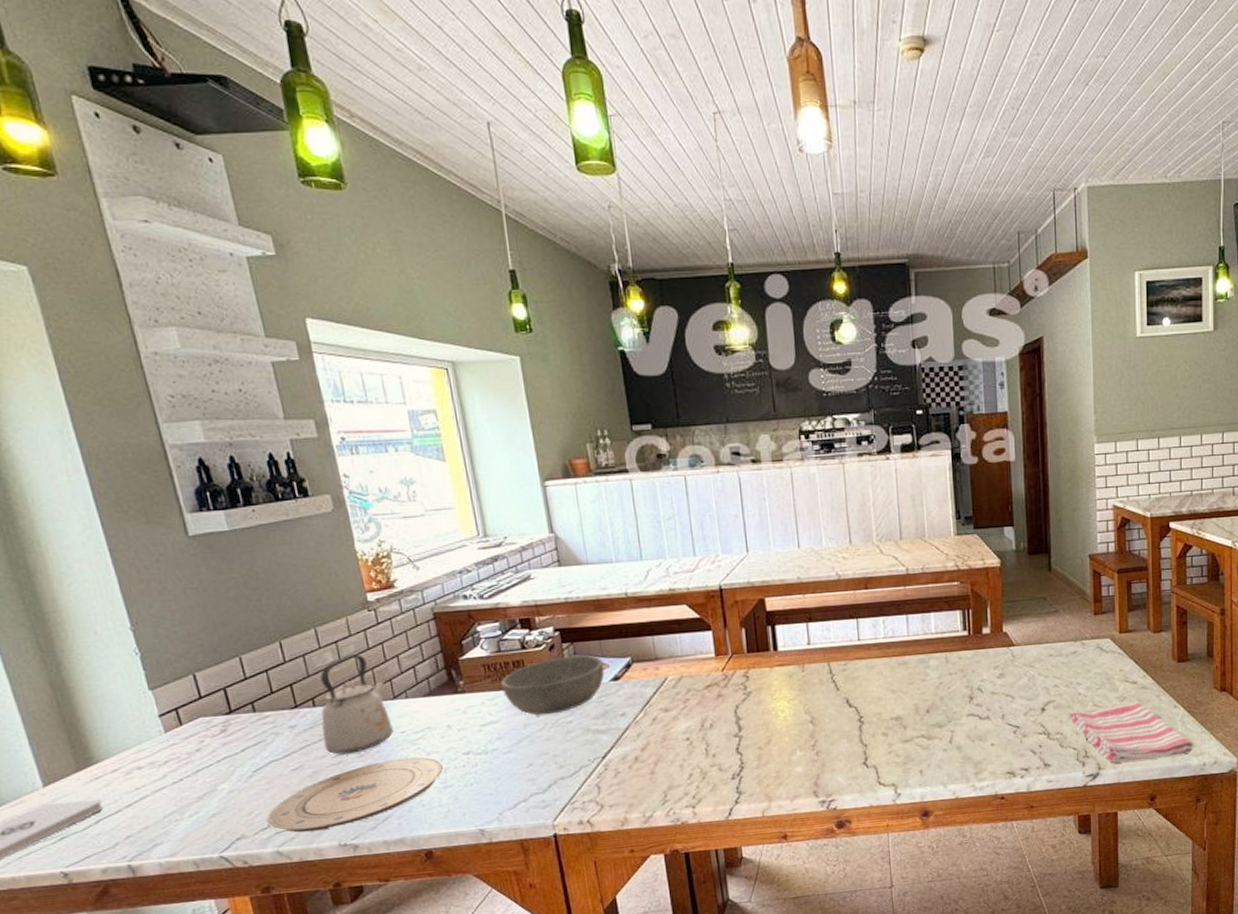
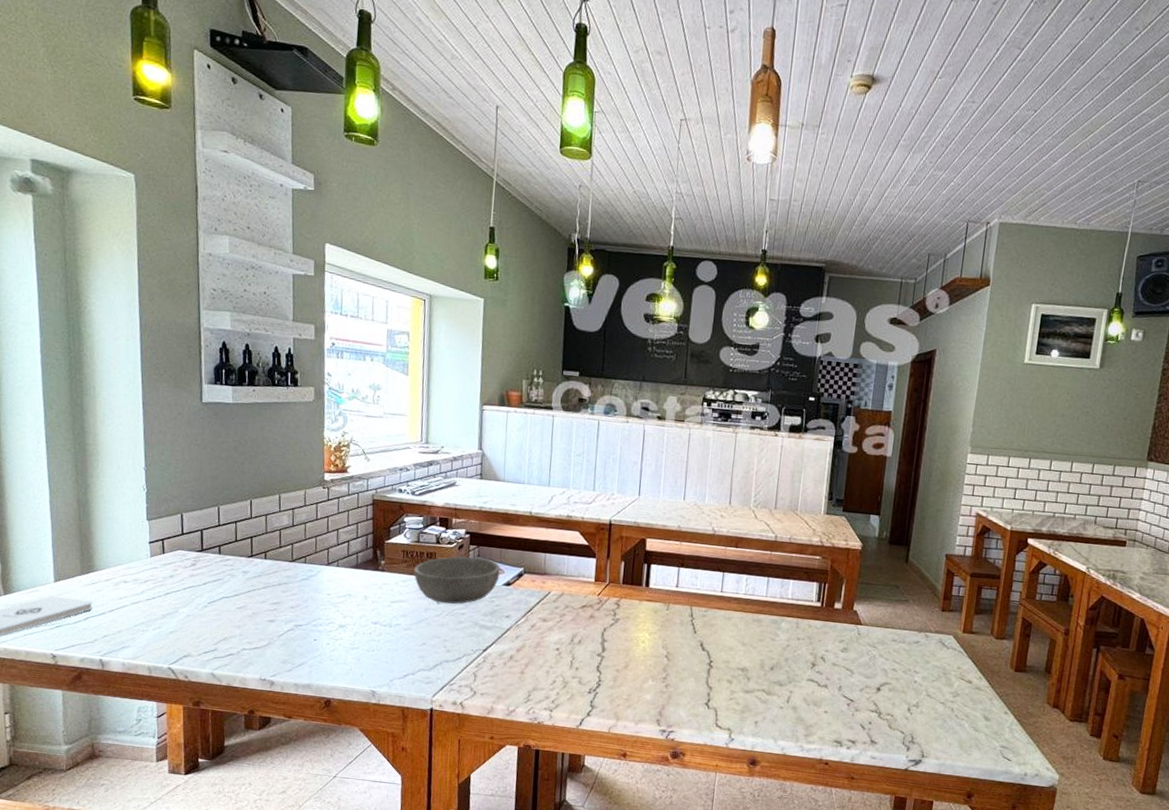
plate: present [266,757,443,833] -> none [209,615,354,664]
kettle: present [320,654,393,755] -> none [266,521,324,604]
dish towel: present [1068,701,1194,763] -> none [901,696,1018,760]

